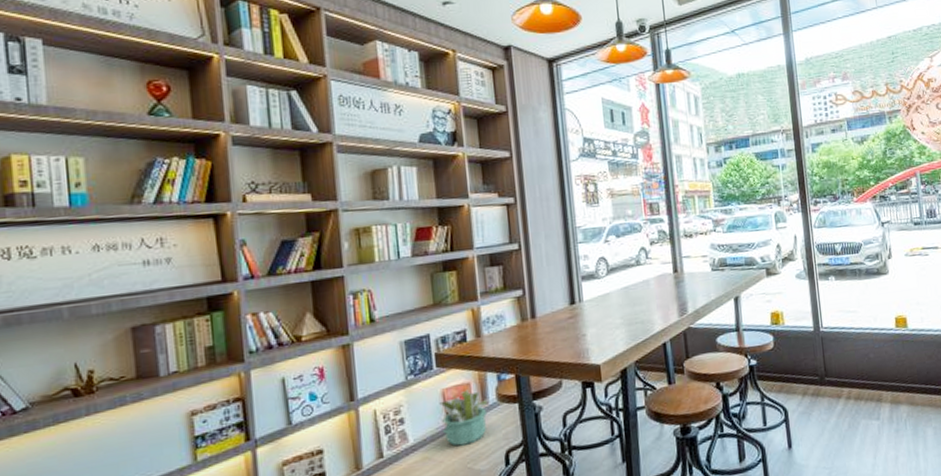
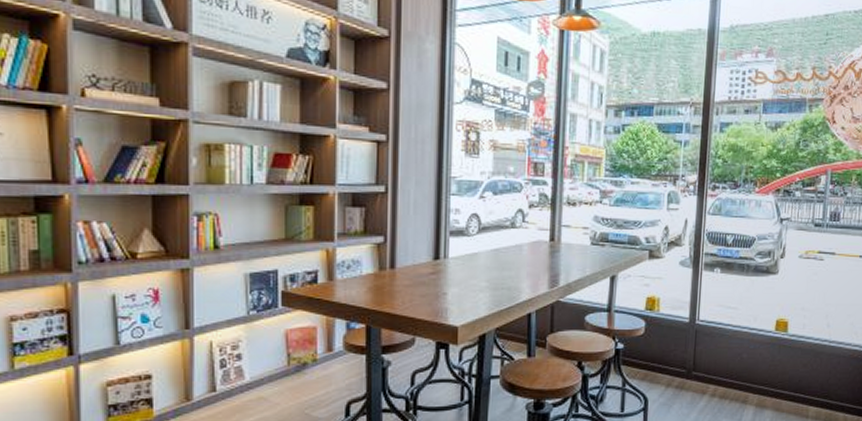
decorative plant: present [439,389,488,446] -> none [281,333,334,390]

